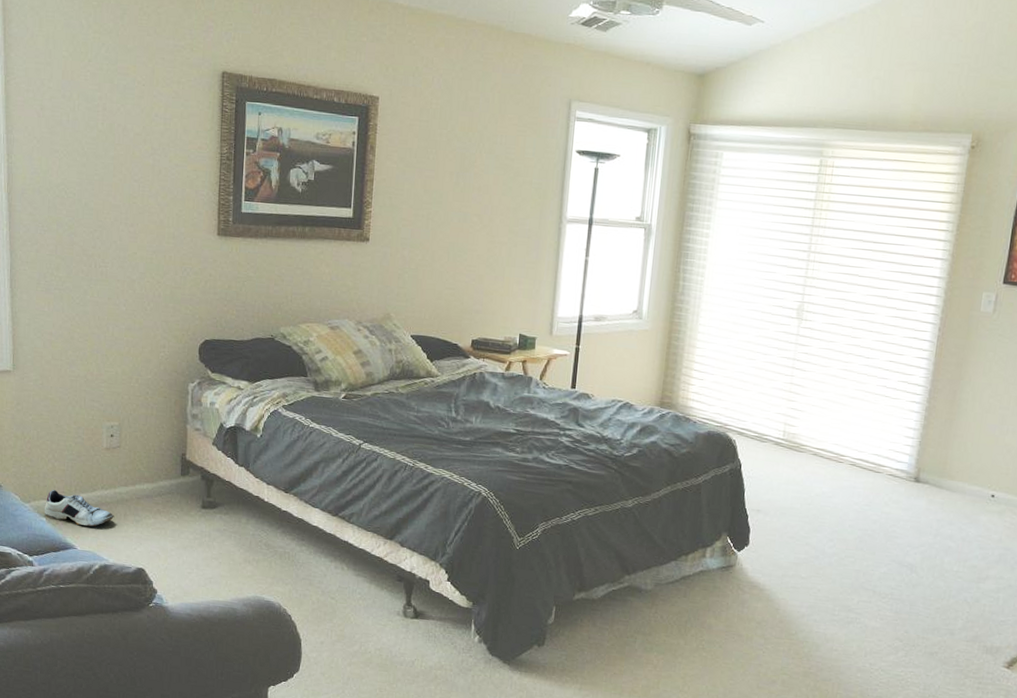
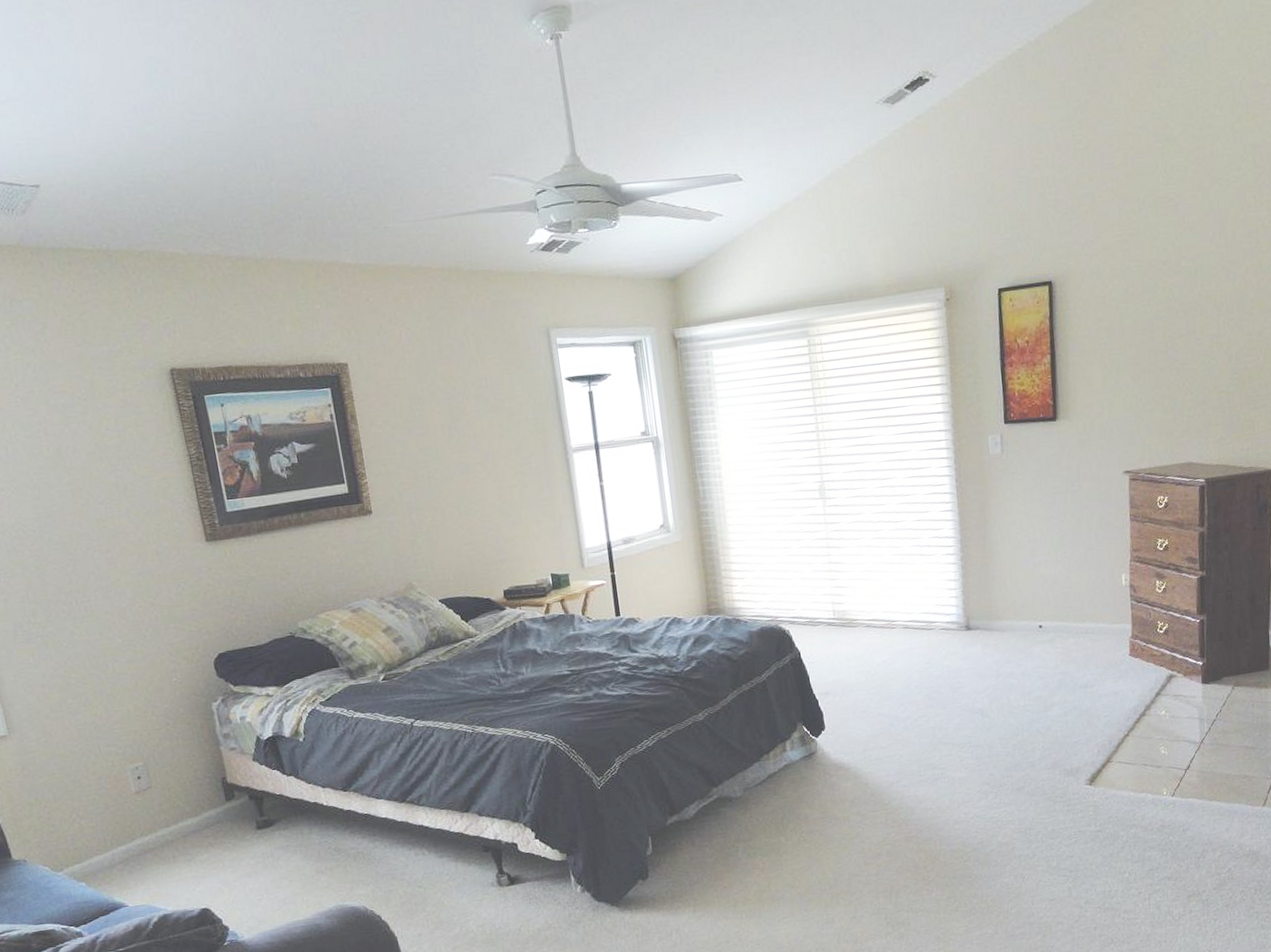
shoe: present [44,490,115,527] -> none [80,849,163,881]

